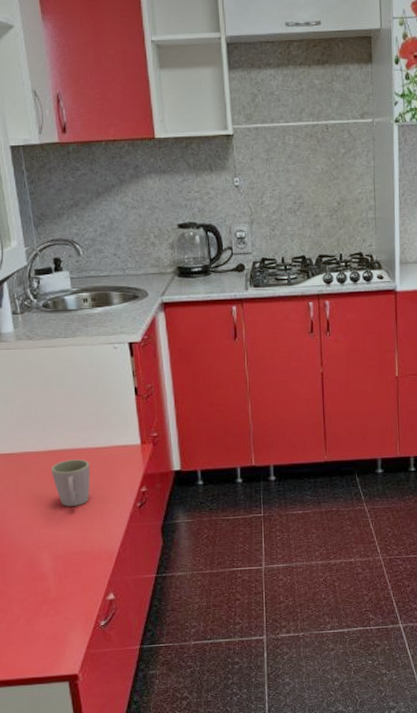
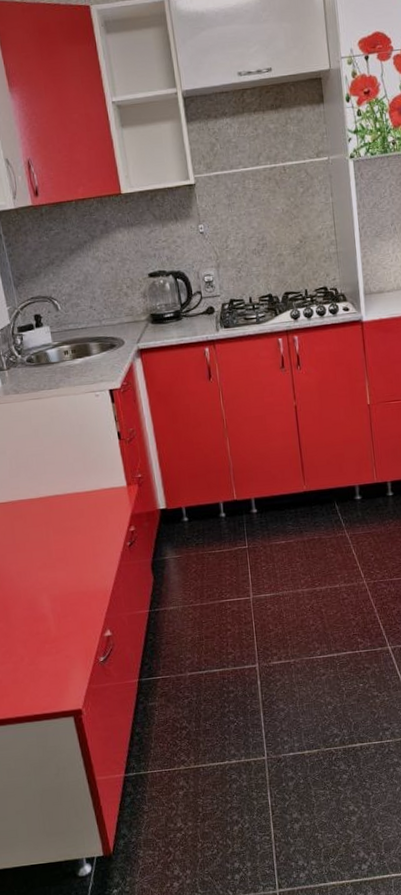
mug: present [50,459,91,507] -> none [43,503,82,550]

